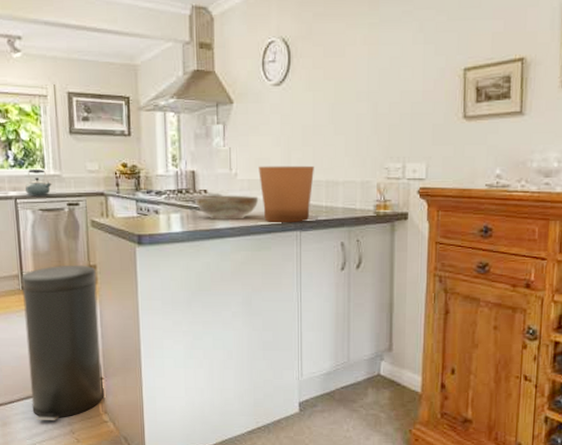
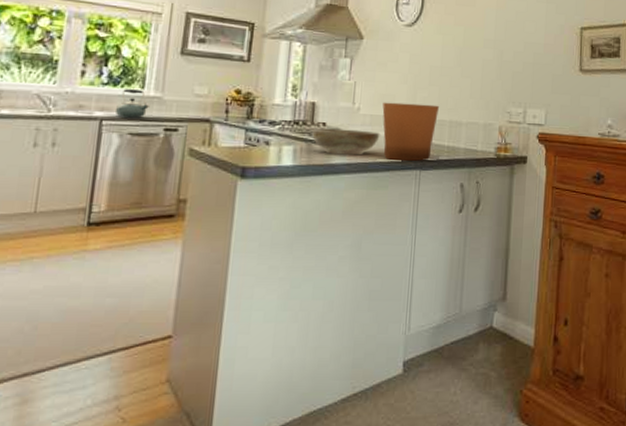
pedal bin: present [22,265,103,420] -> none [69,198,185,394]

